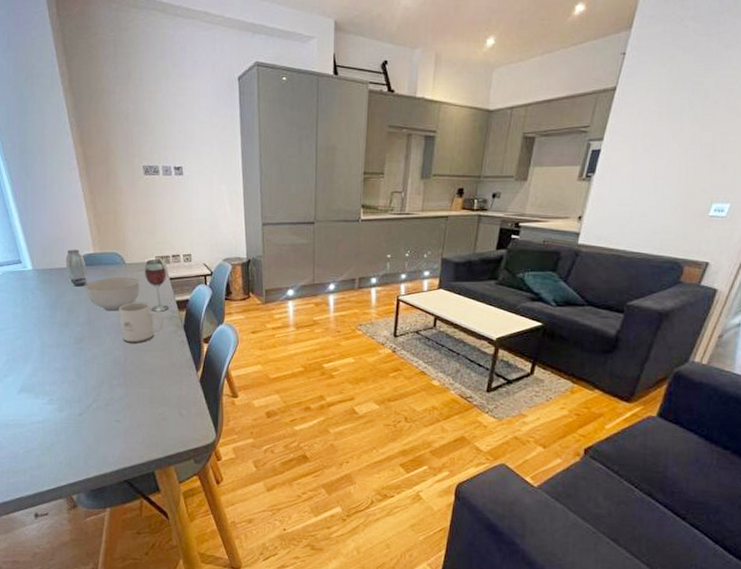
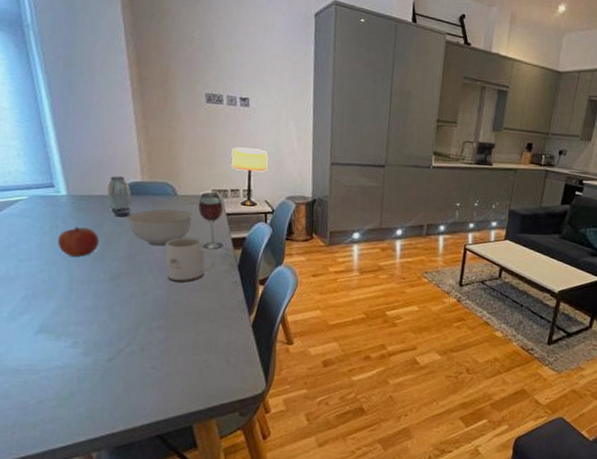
fruit: none [28,298,63,324] -> present [57,227,100,257]
table lamp: none [171,215,203,271] -> present [232,147,268,208]
coffee maker: none [403,190,425,215] -> present [474,141,496,166]

